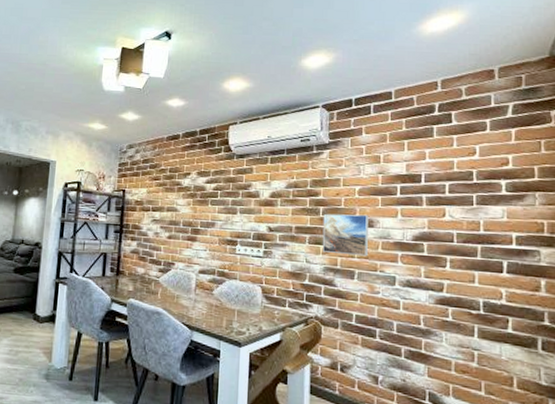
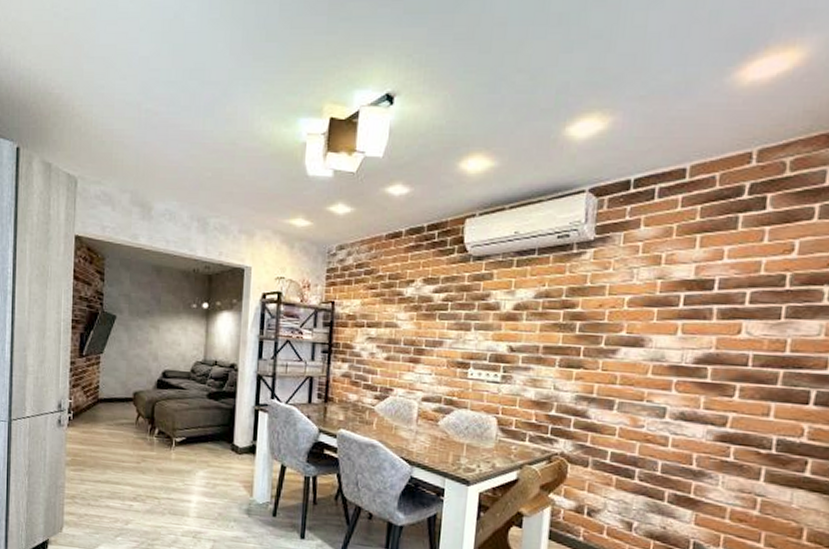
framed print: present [322,214,368,257] -> none [575,330,639,383]

